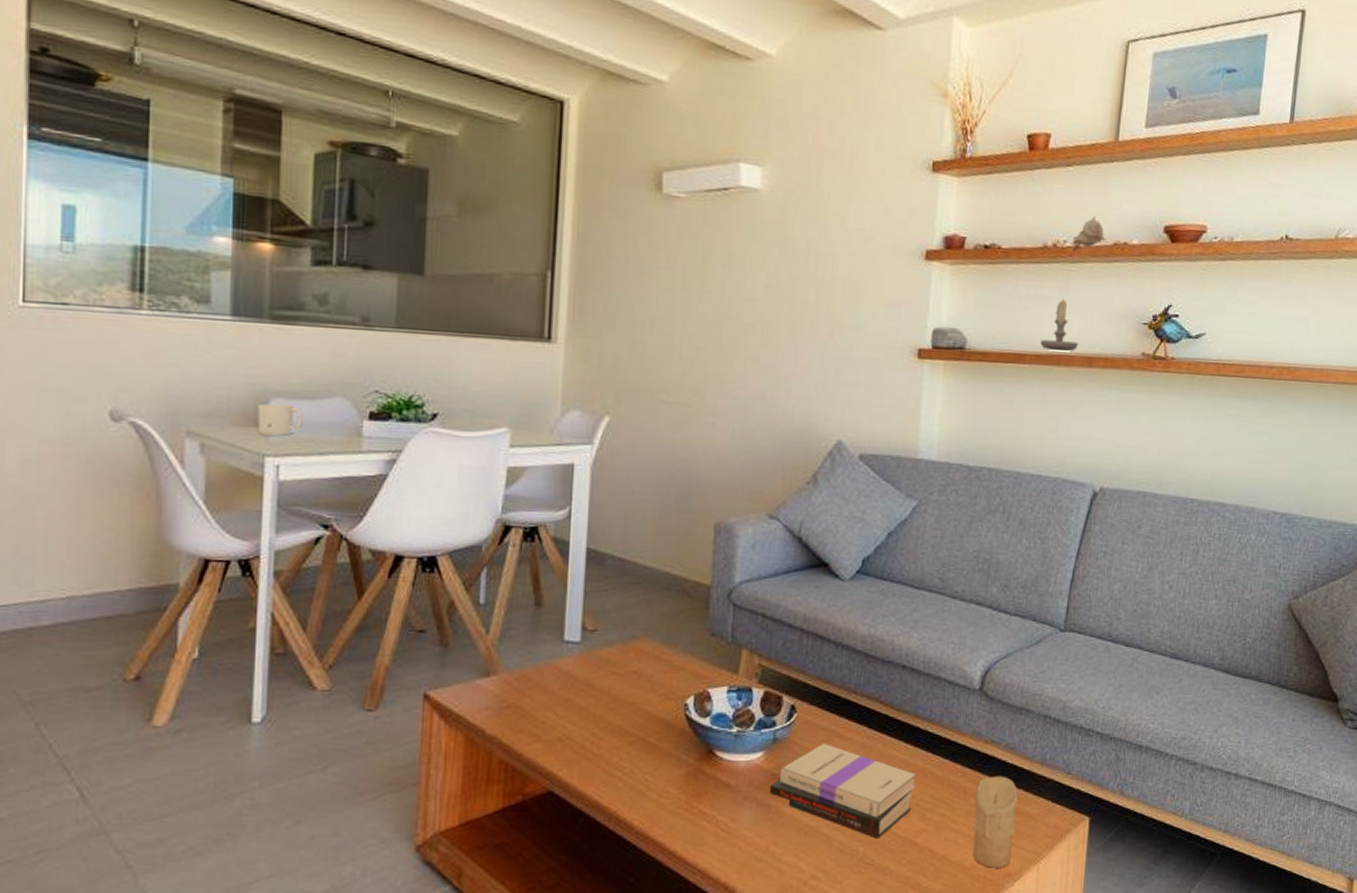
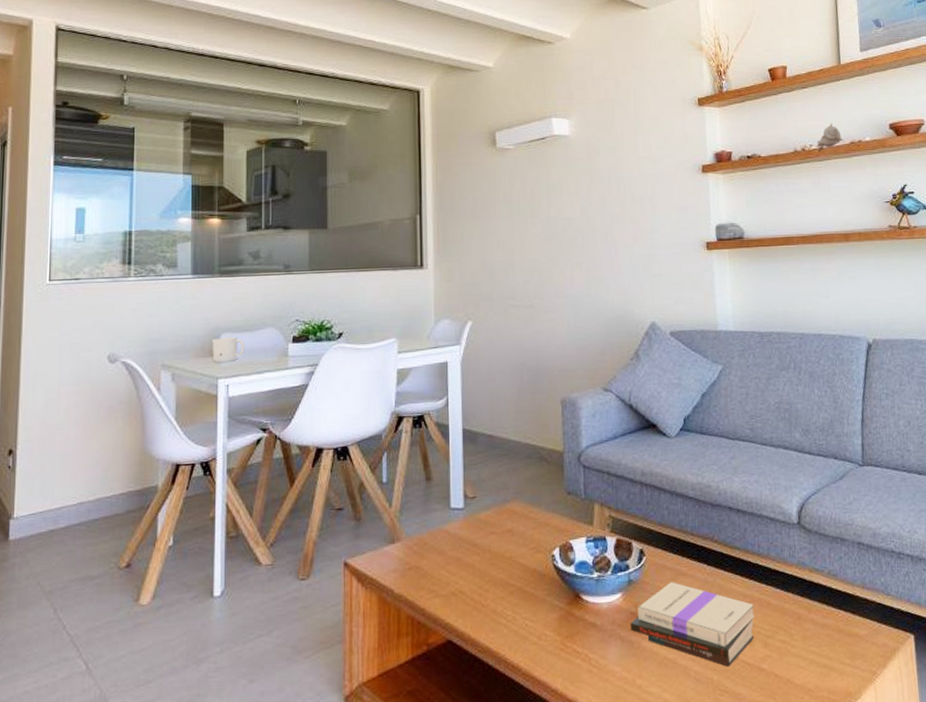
candle: present [972,775,1018,868] -> none [808,600,849,689]
candle: present [1040,299,1078,351] -> none [804,190,835,231]

